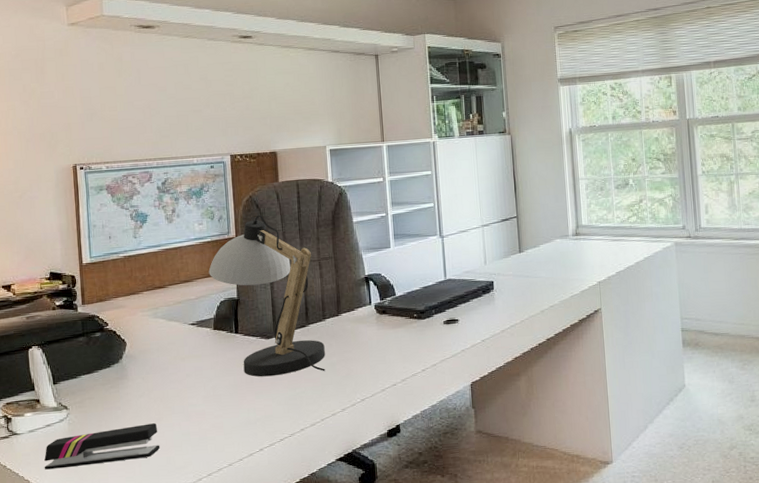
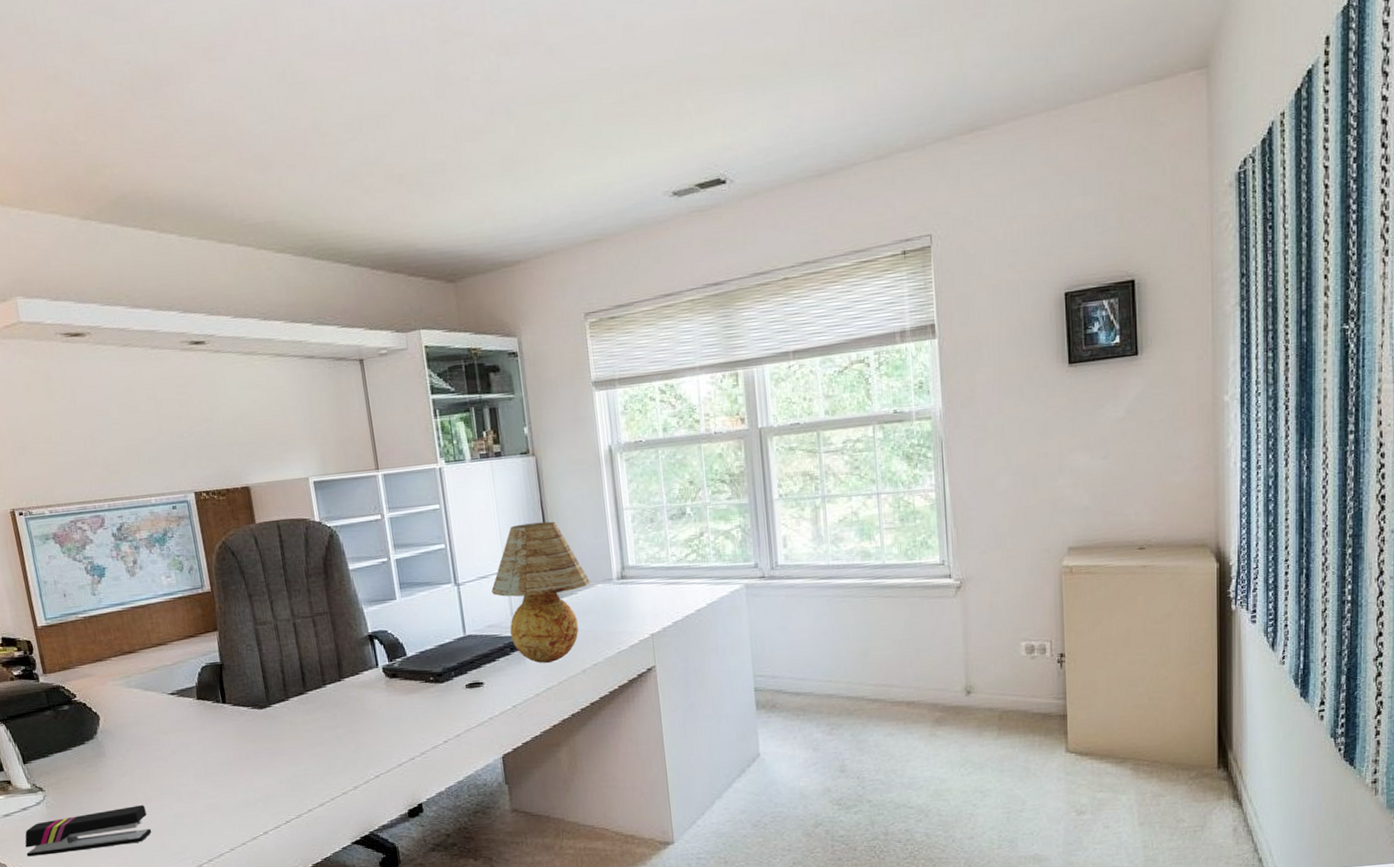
desk lamp: present [208,215,325,377] -> none [183,564,331,753]
table lamp: none [470,187,551,304] -> present [491,521,591,663]

